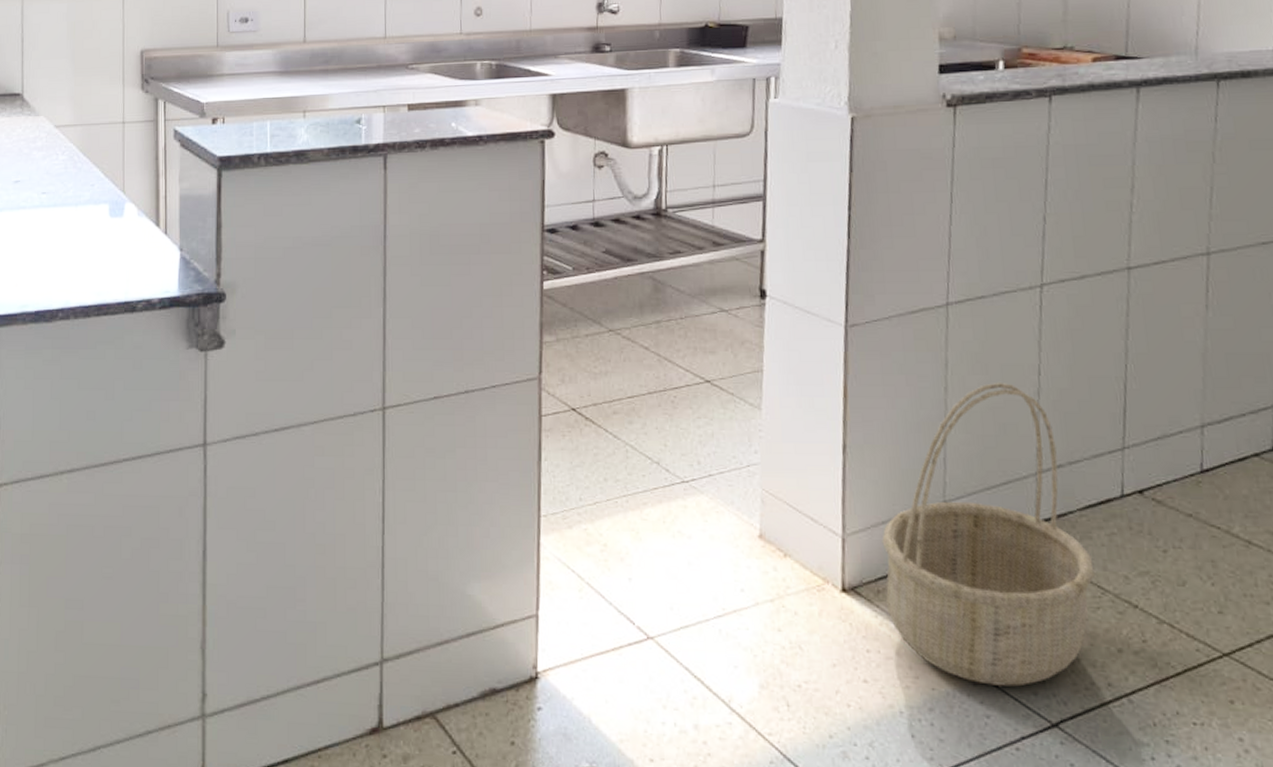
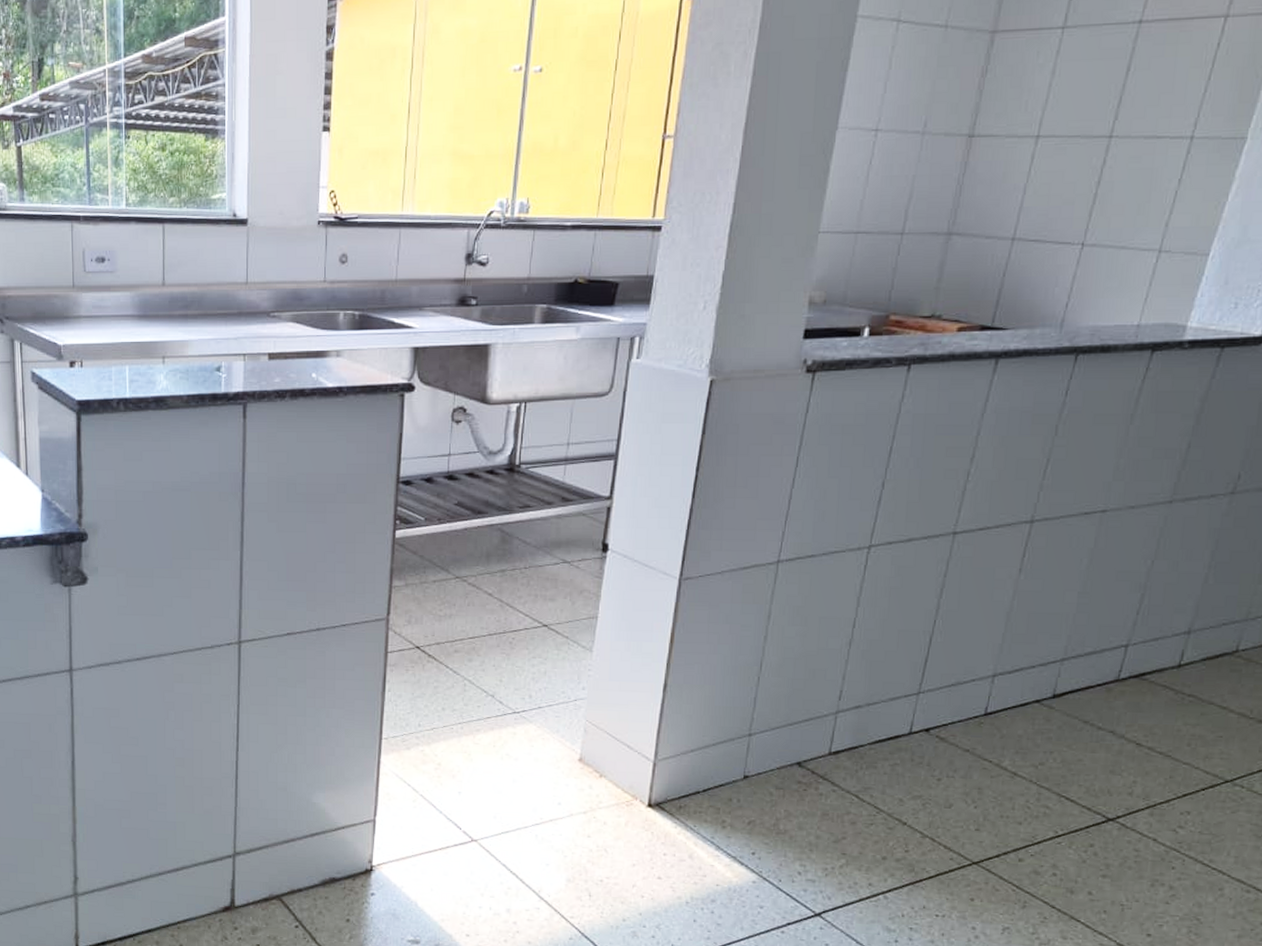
basket: present [882,383,1095,687] -> none [686,633,874,885]

